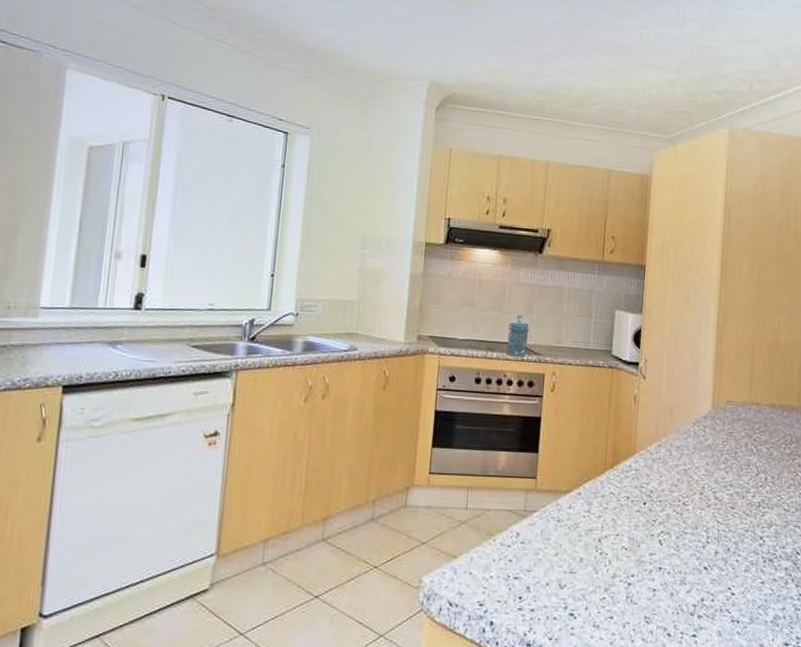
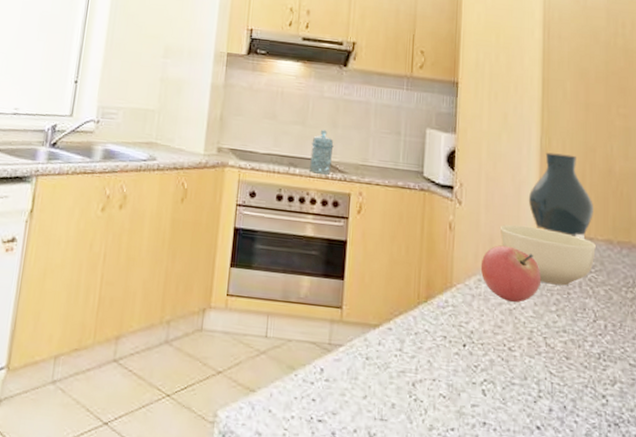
fruit: none [661,414,714,464] -> present [480,245,542,303]
bowl: none [678,395,762,446] -> present [499,224,597,286]
vase: none [704,328,761,406] -> present [528,152,593,240]

